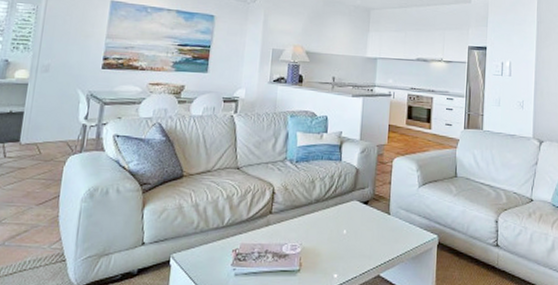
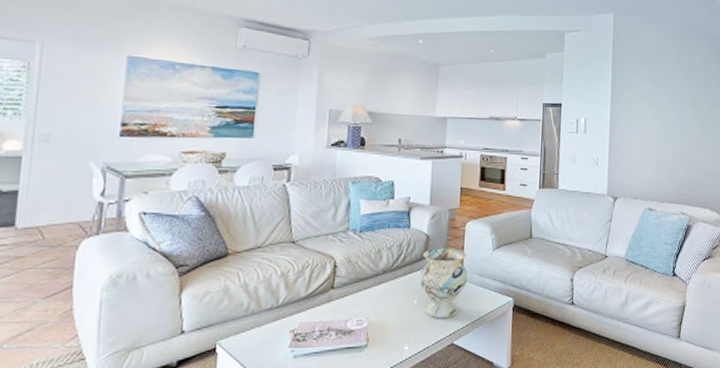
decorative vase: none [349,181,395,251] -> present [420,248,468,319]

